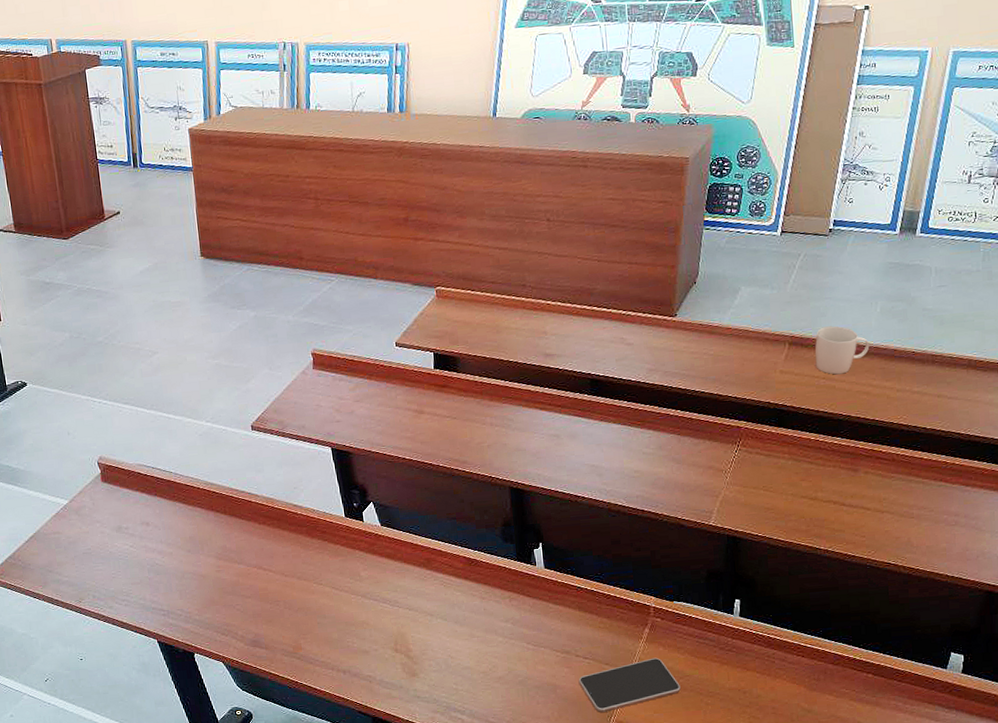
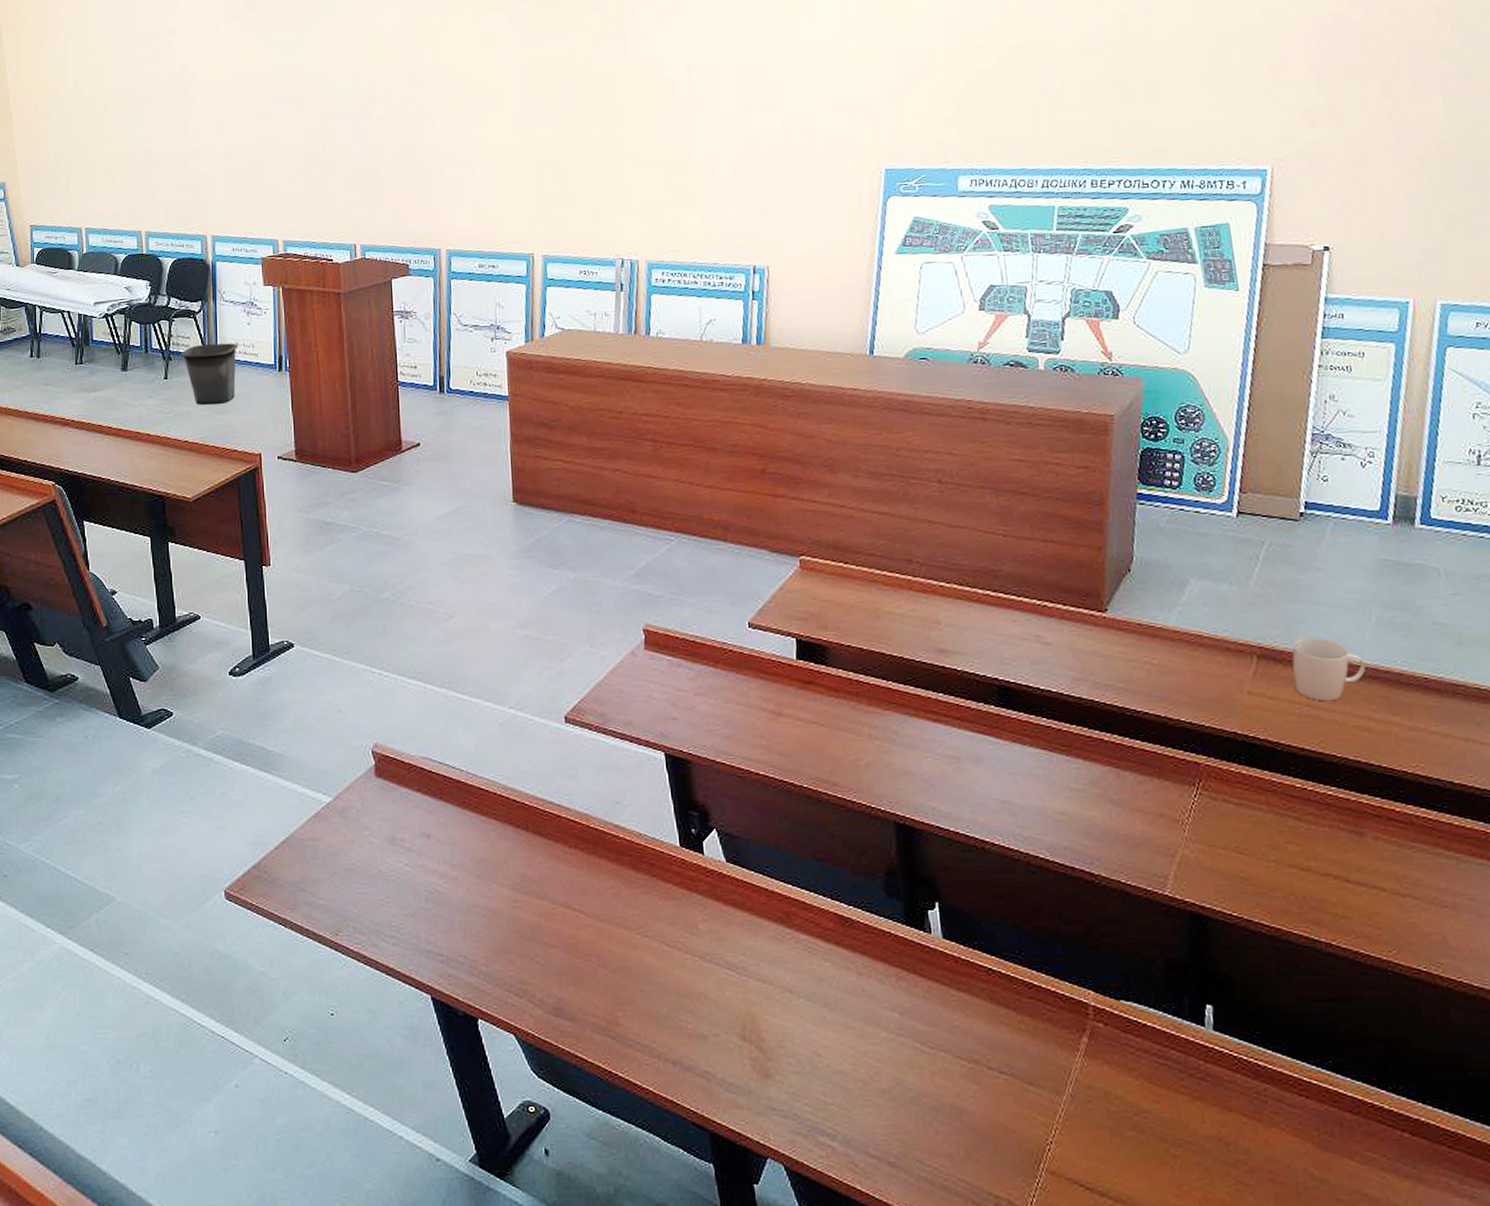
mobile phone: present [578,657,681,713] -> none [992,1080,1136,1157]

